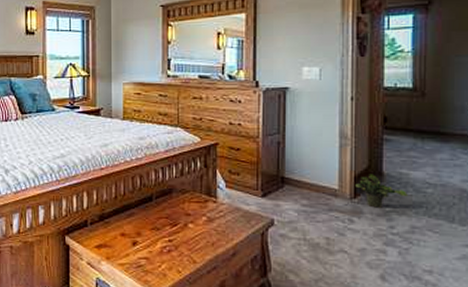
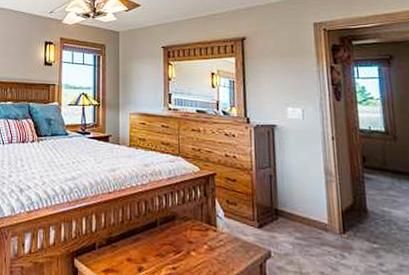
potted plant: present [356,174,408,208] -> none [343,210,392,245]

